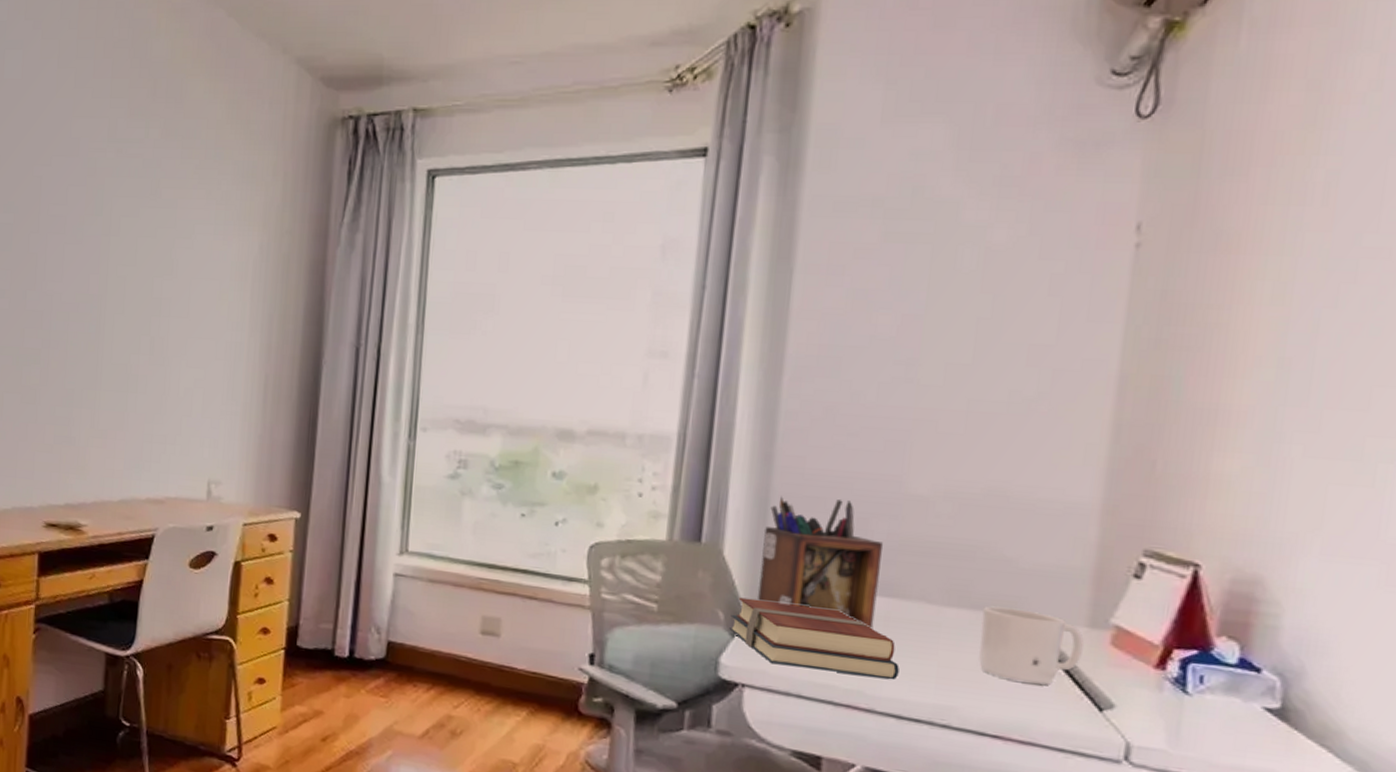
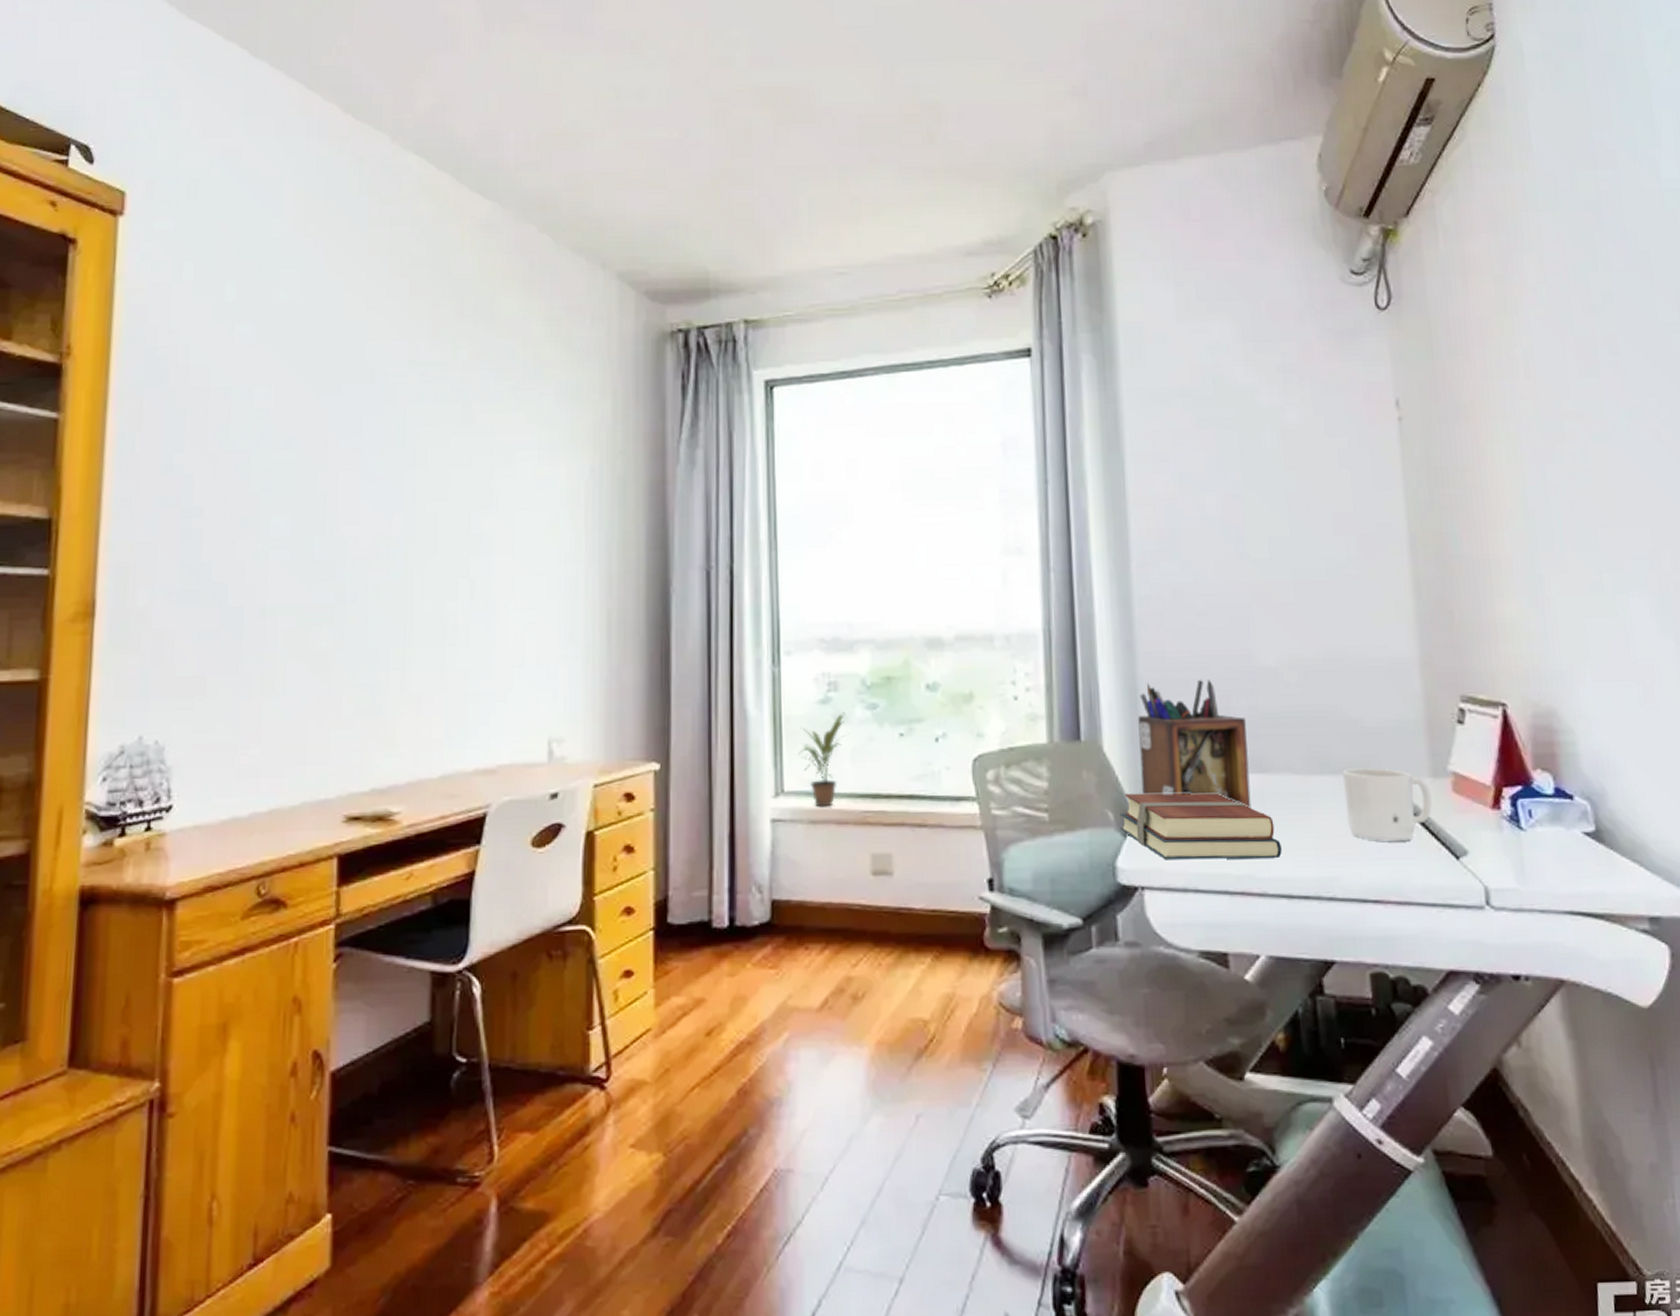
potted plant: none [424,488,472,569] -> present [798,712,846,806]

